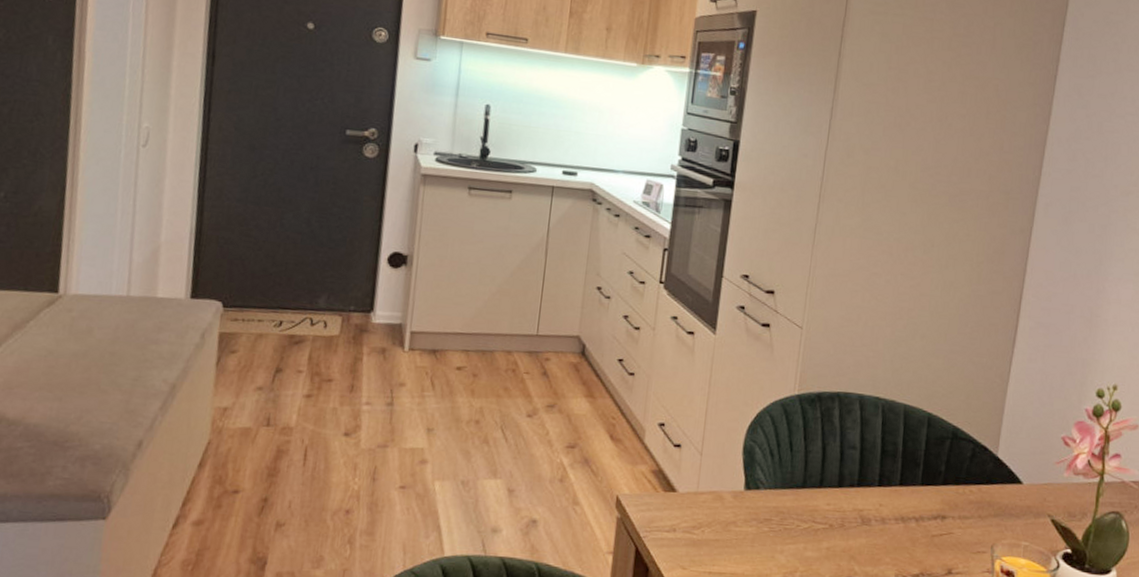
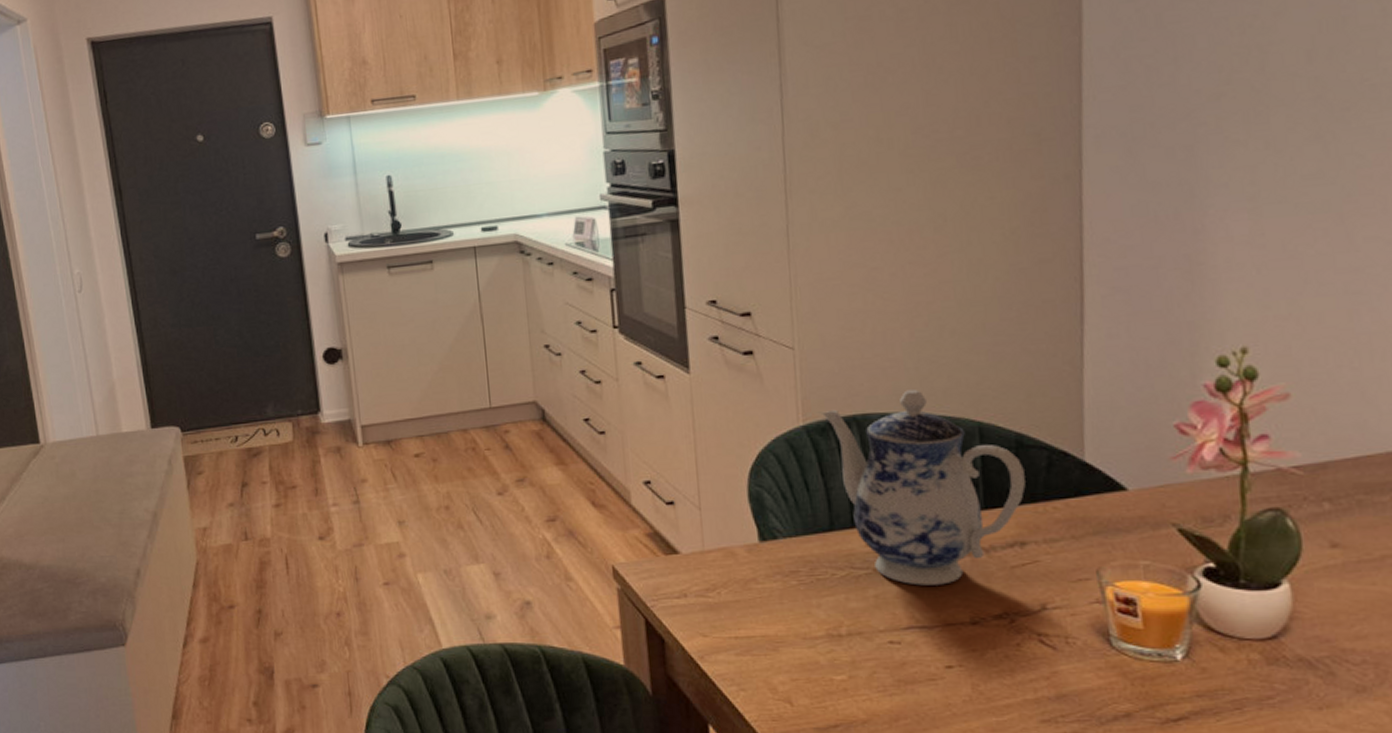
teapot: none [814,378,955,545] -> present [822,389,1026,586]

